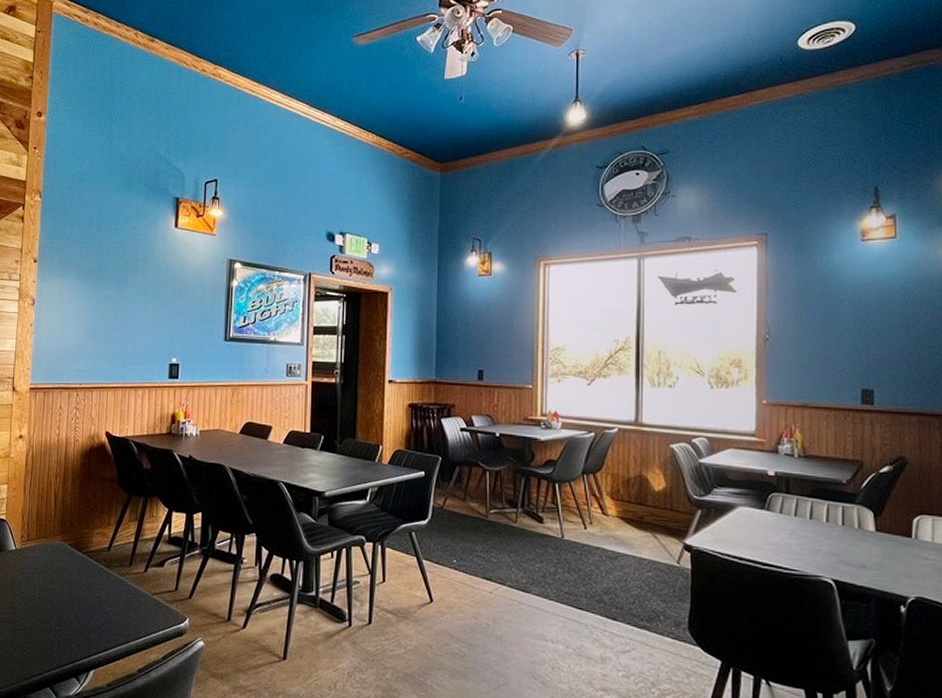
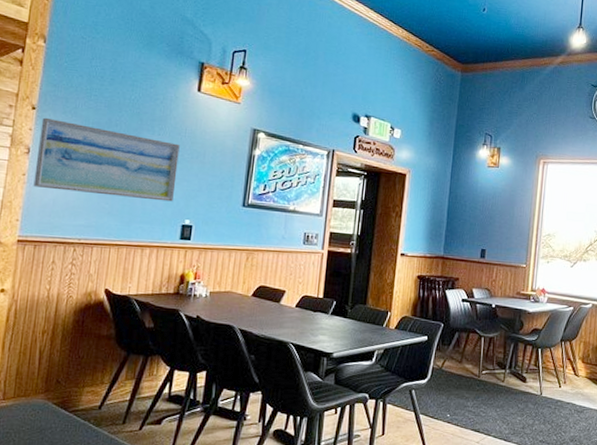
wall art: none [39,269,162,341] -> present [33,117,180,202]

